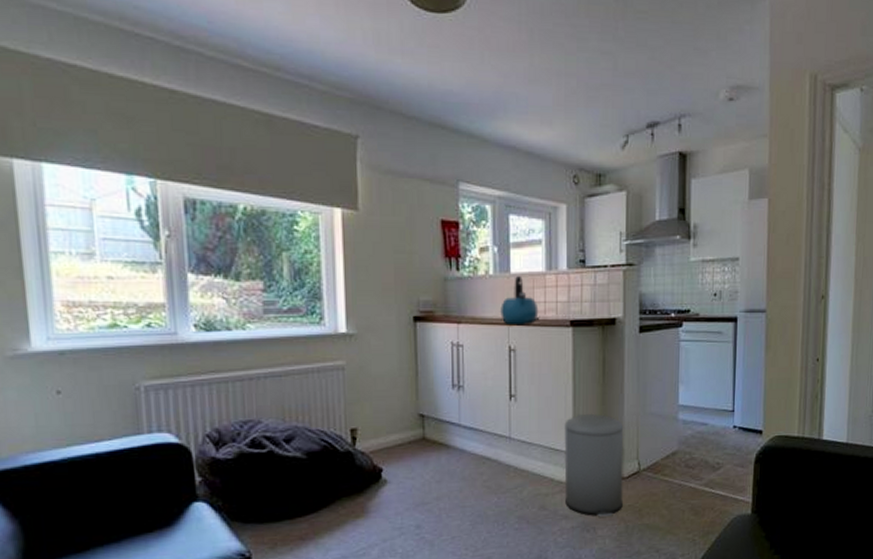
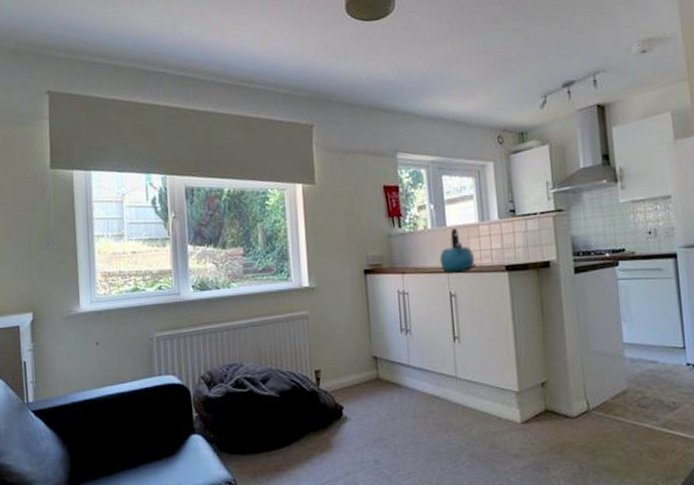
pedal bin: present [564,414,624,517] -> none [508,353,575,457]

